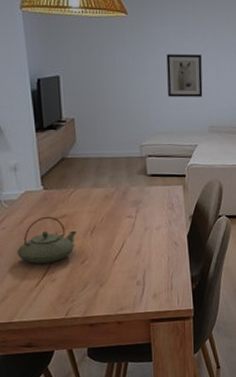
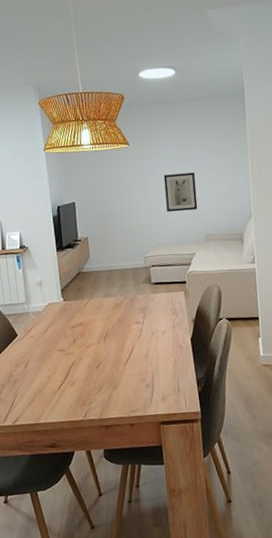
teapot: present [16,216,77,264] -> none [42,324,92,369]

